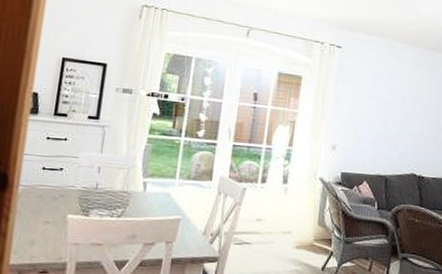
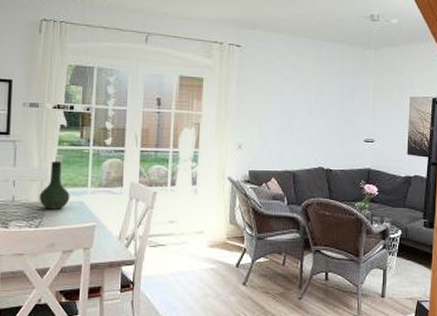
vase: none [123,150,157,200] -> present [39,161,70,210]

